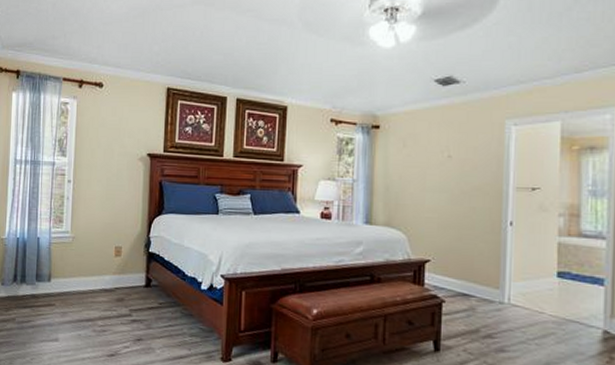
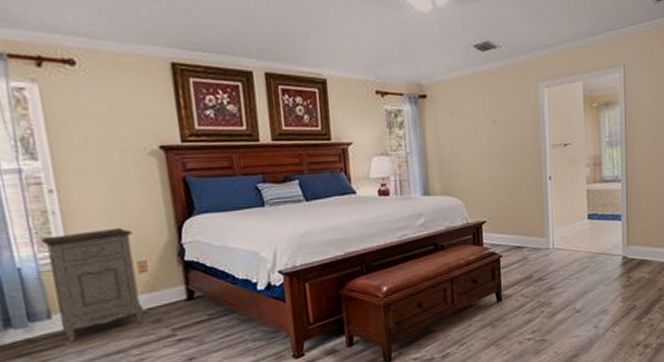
nightstand: none [55,216,117,304] -> present [40,228,145,342]

